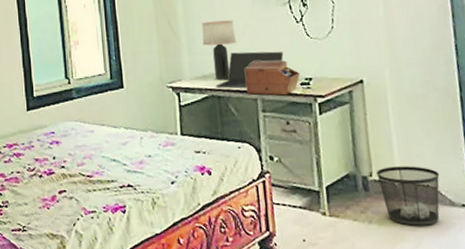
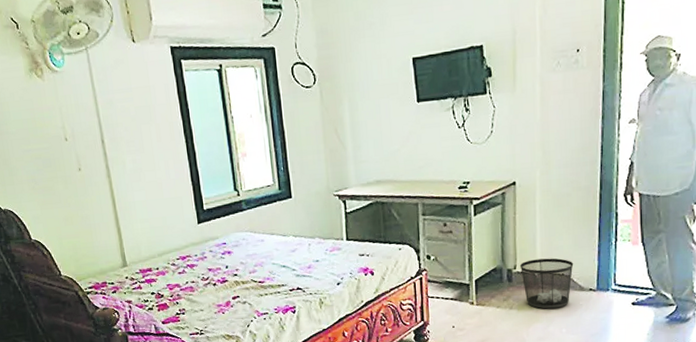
table lamp: present [201,20,237,81] -> none [368,127,402,188]
laptop: present [215,51,284,89] -> none [379,157,445,195]
sewing box: present [244,60,300,96] -> none [407,165,459,200]

